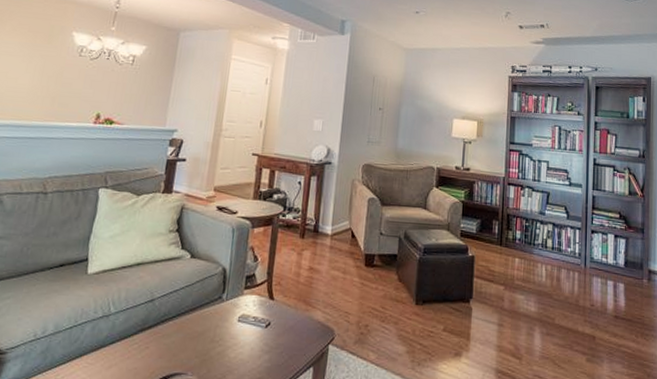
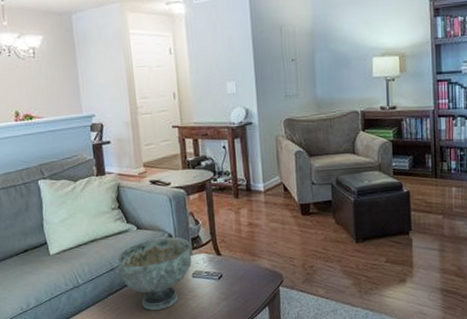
decorative bowl: none [157,270,243,356] -> present [117,237,192,311]

